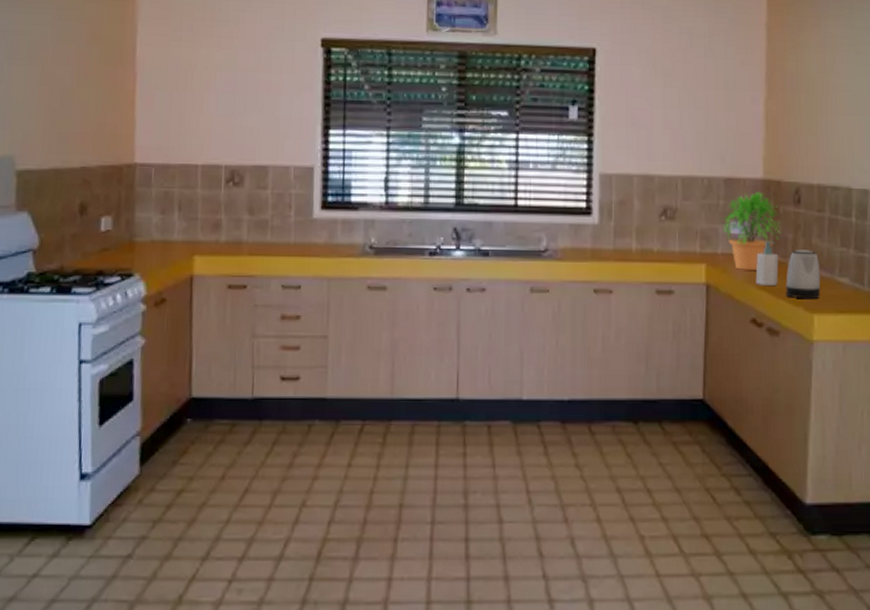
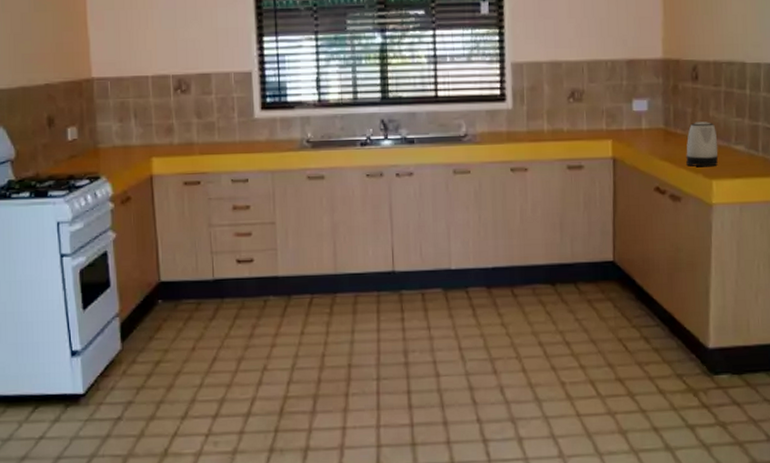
potted plant: present [723,191,781,270] -> none [627,70,680,144]
soap bottle: present [755,241,779,285] -> none [658,115,679,157]

